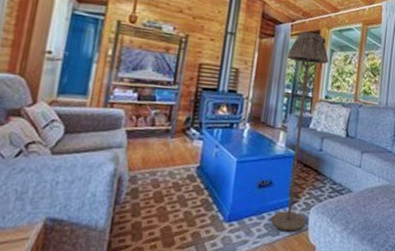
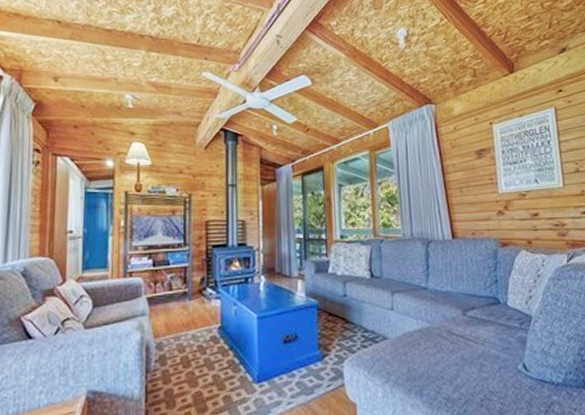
floor lamp: present [271,31,329,232] -> none [292,170,340,389]

